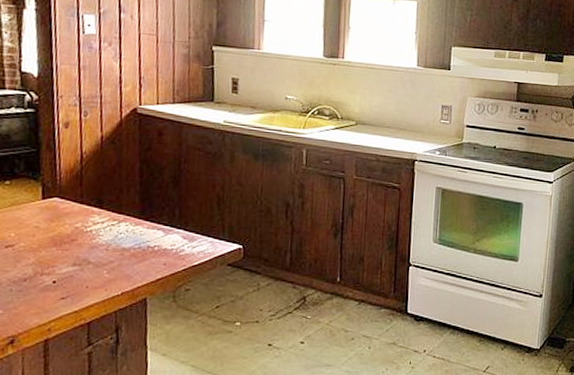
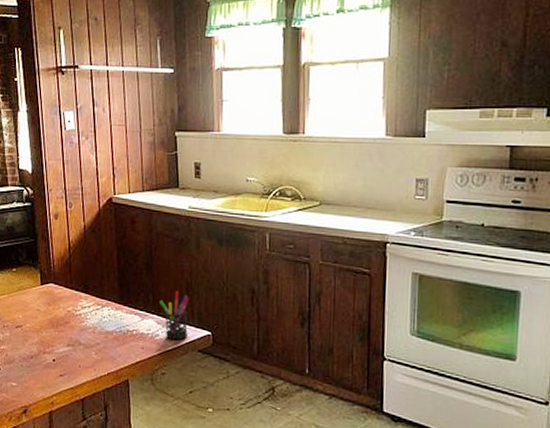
pen holder: none [185,205,220,255] -> present [158,291,189,341]

